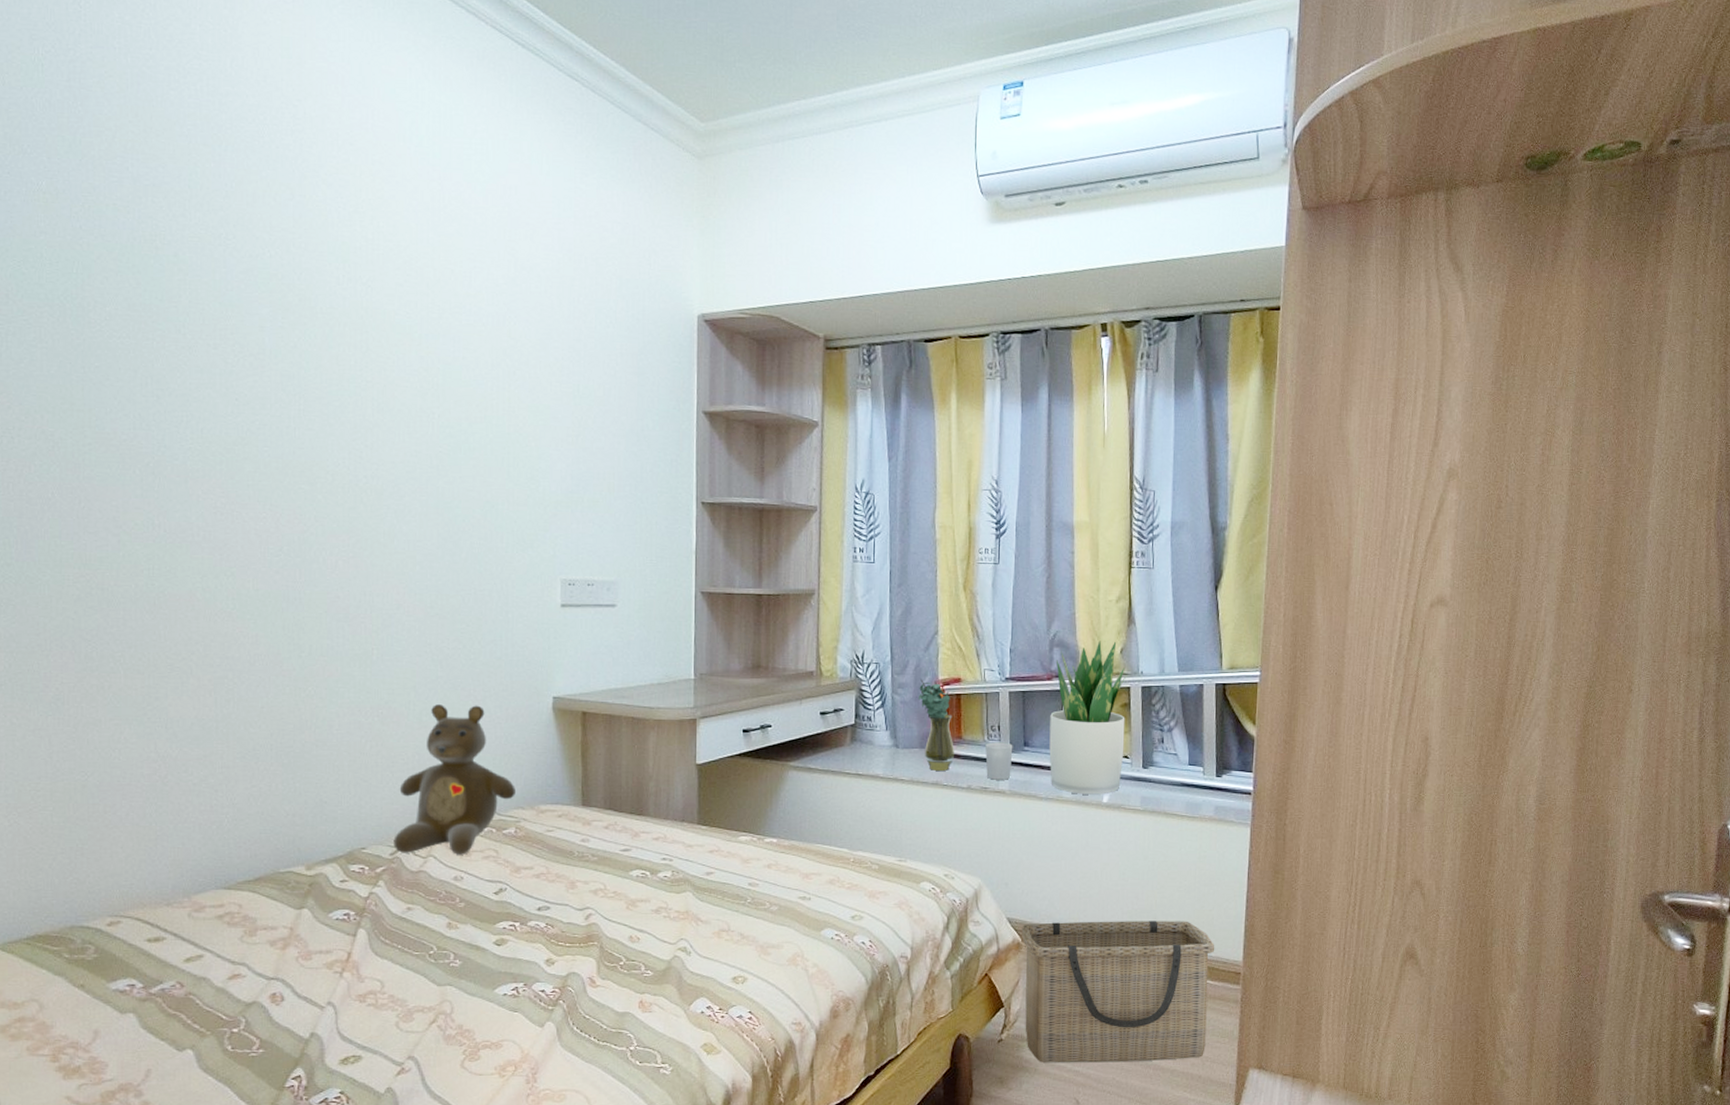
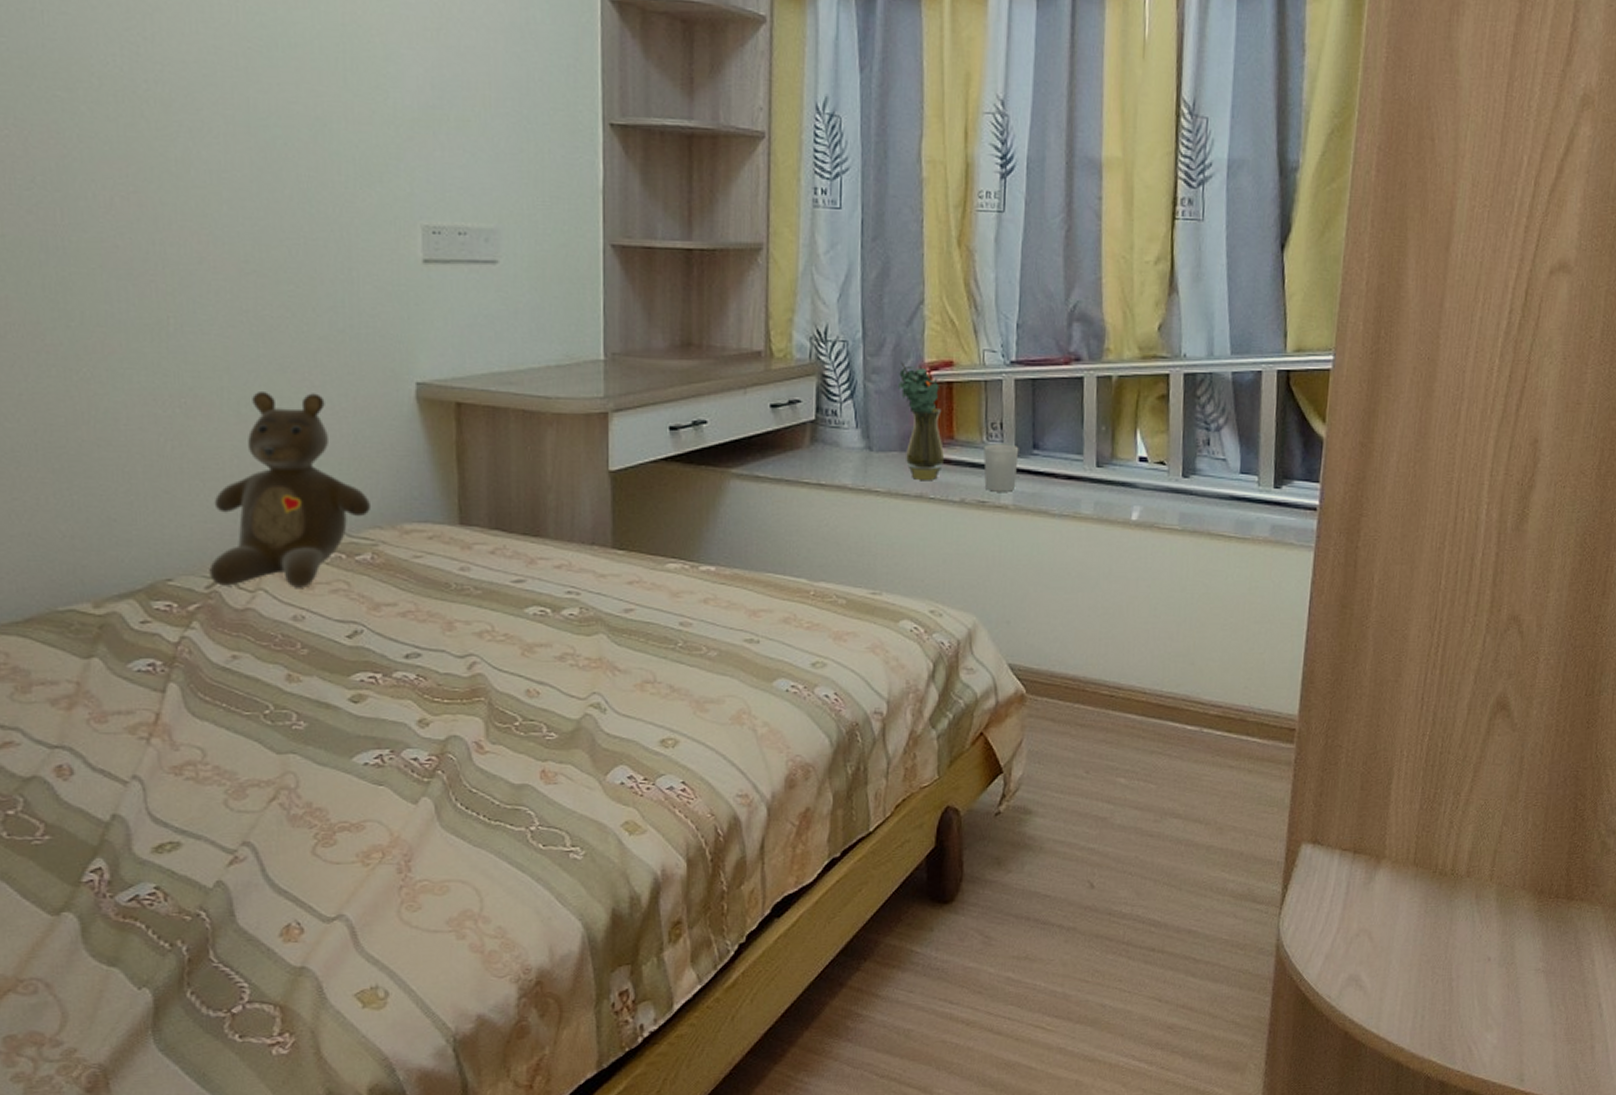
basket: present [1021,921,1215,1063] -> none [1026,666,1266,840]
planter: present [1049,641,1127,795] -> none [1064,314,1166,510]

